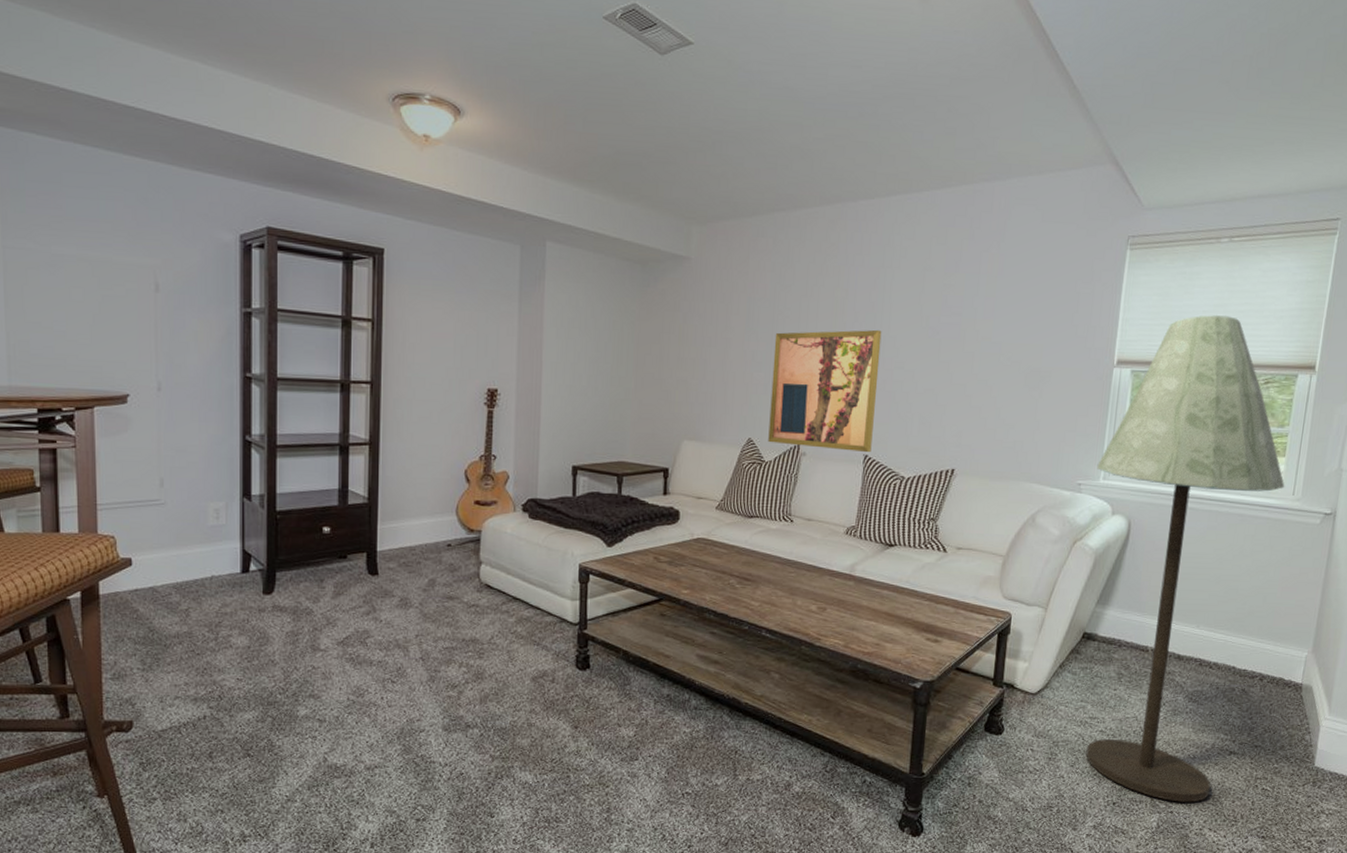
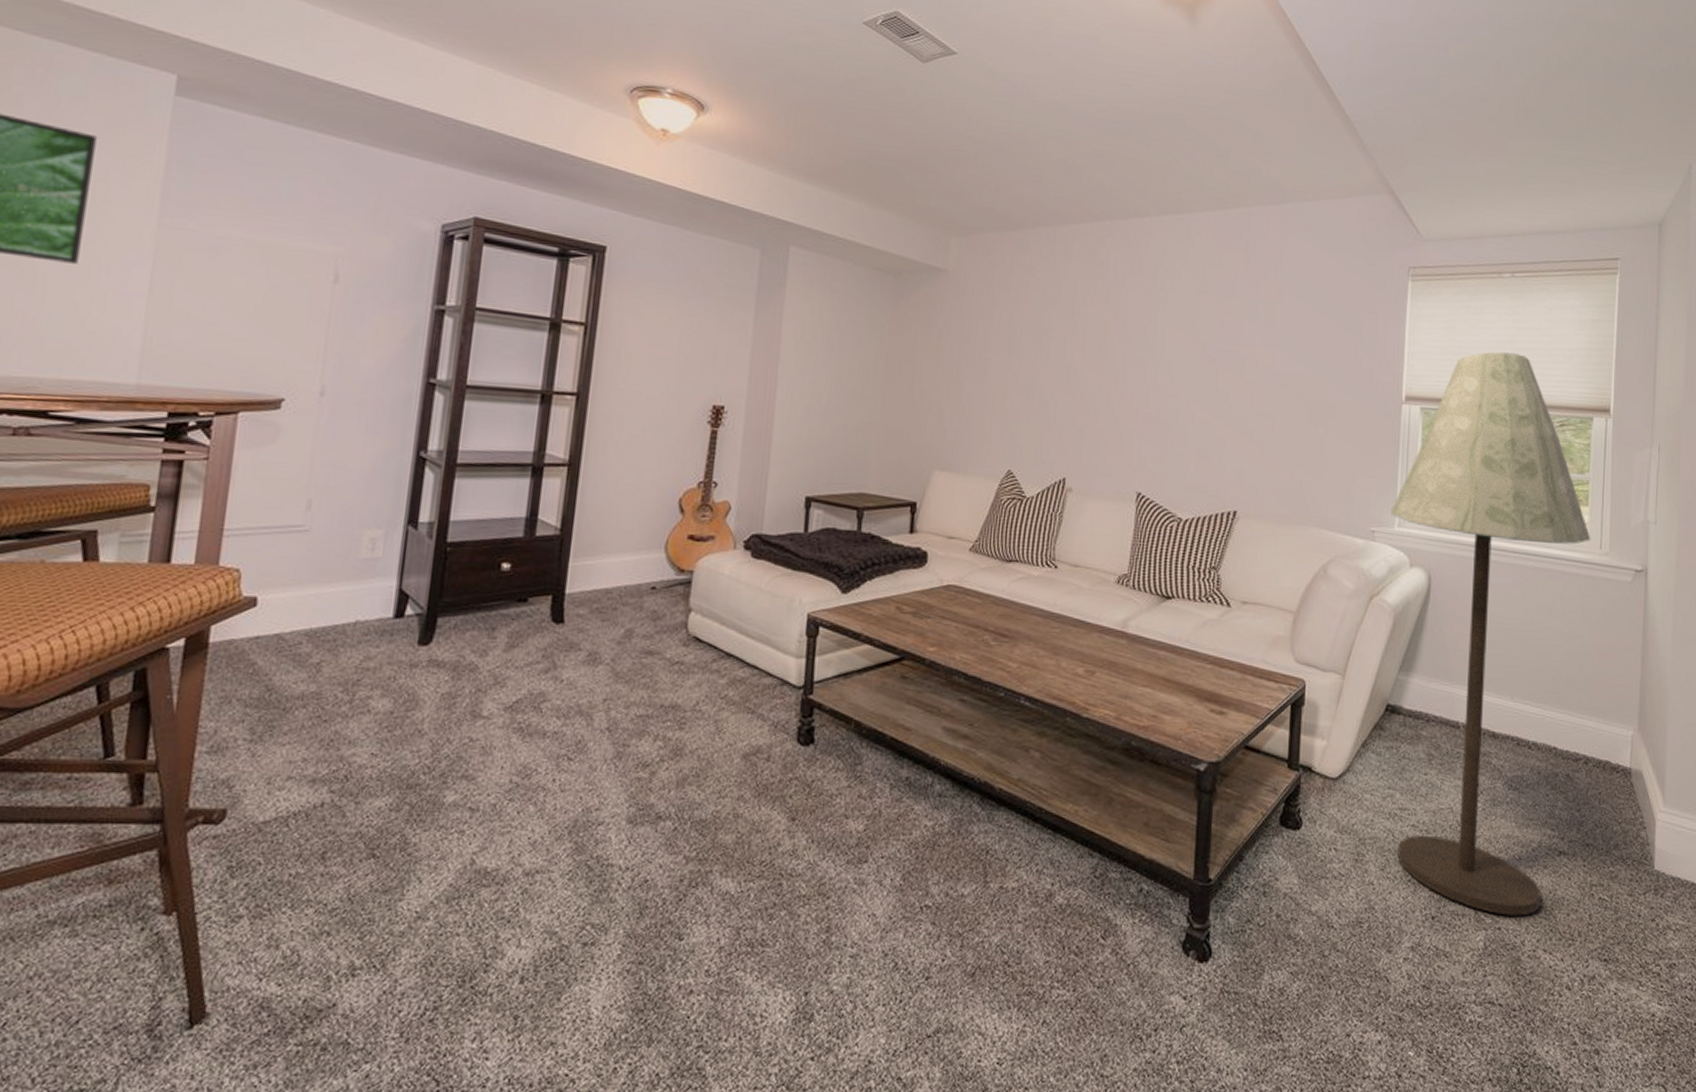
wall art: present [768,329,882,453] -> none [1030,354,1155,491]

